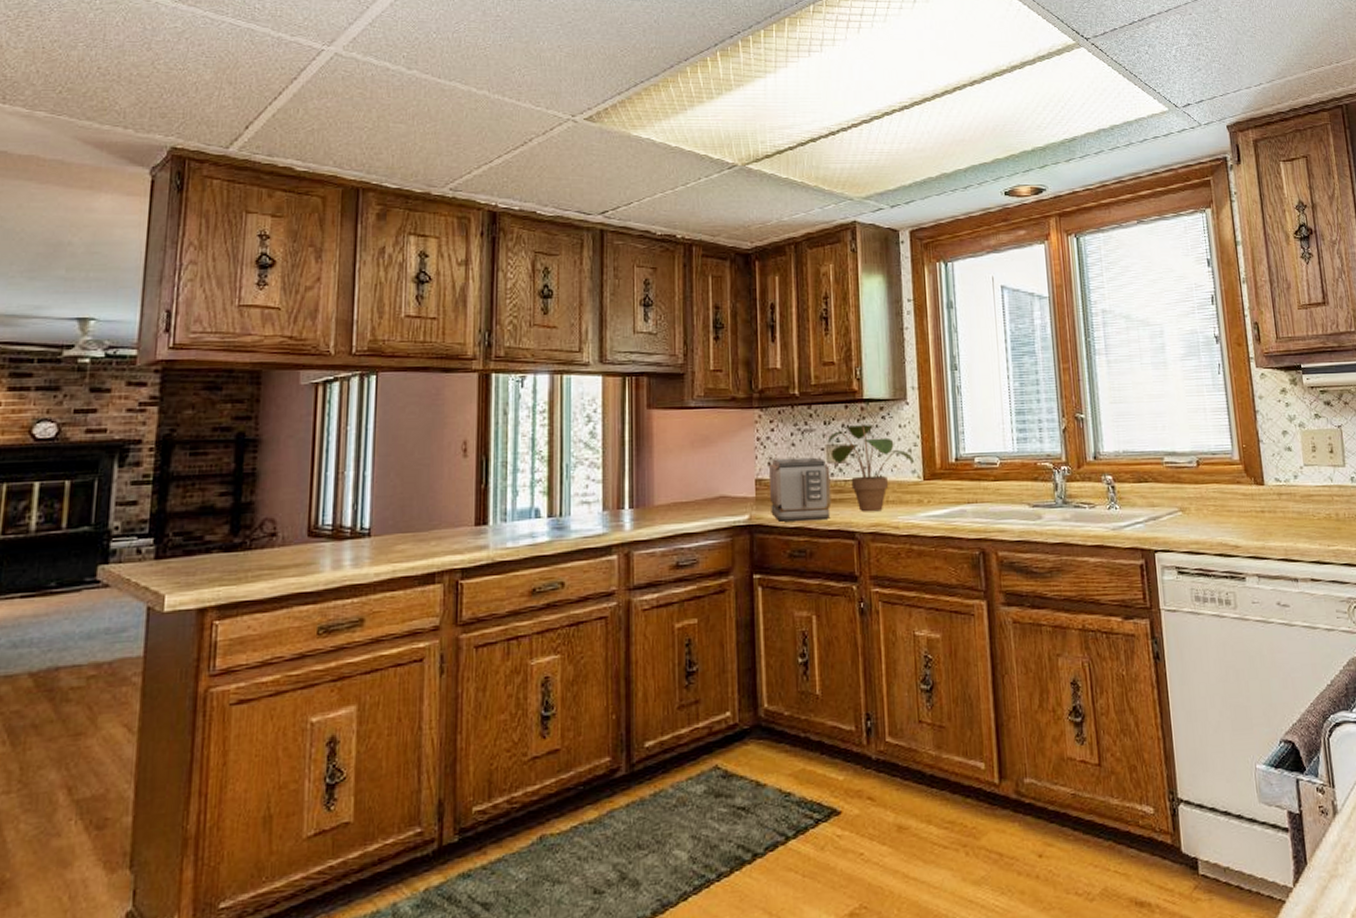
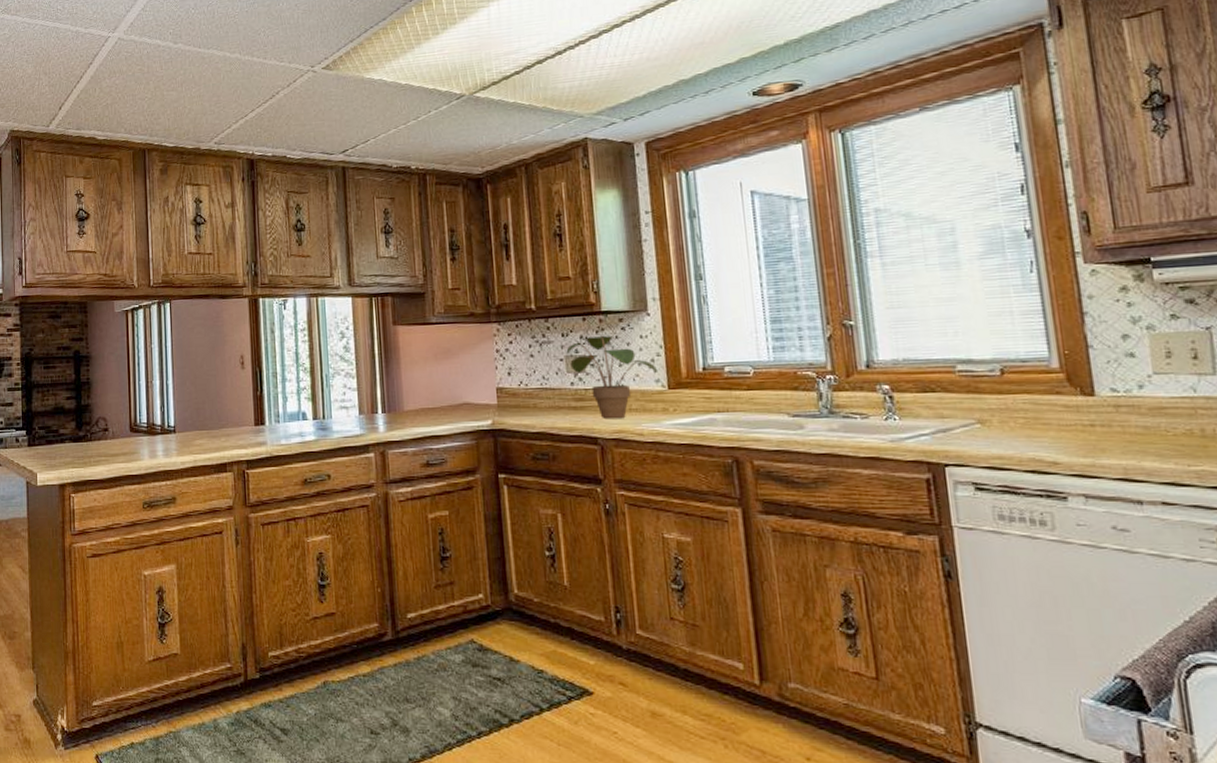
toaster: present [769,457,832,522] -> none [509,367,573,427]

